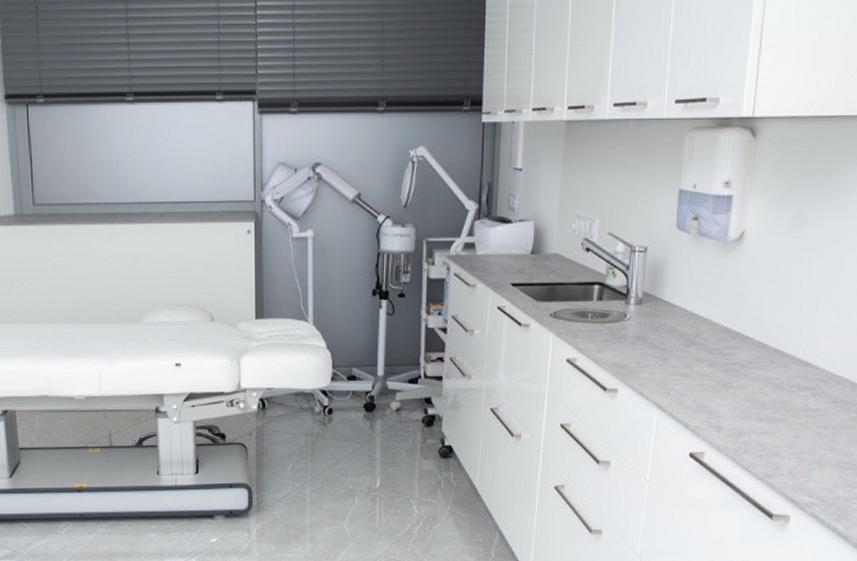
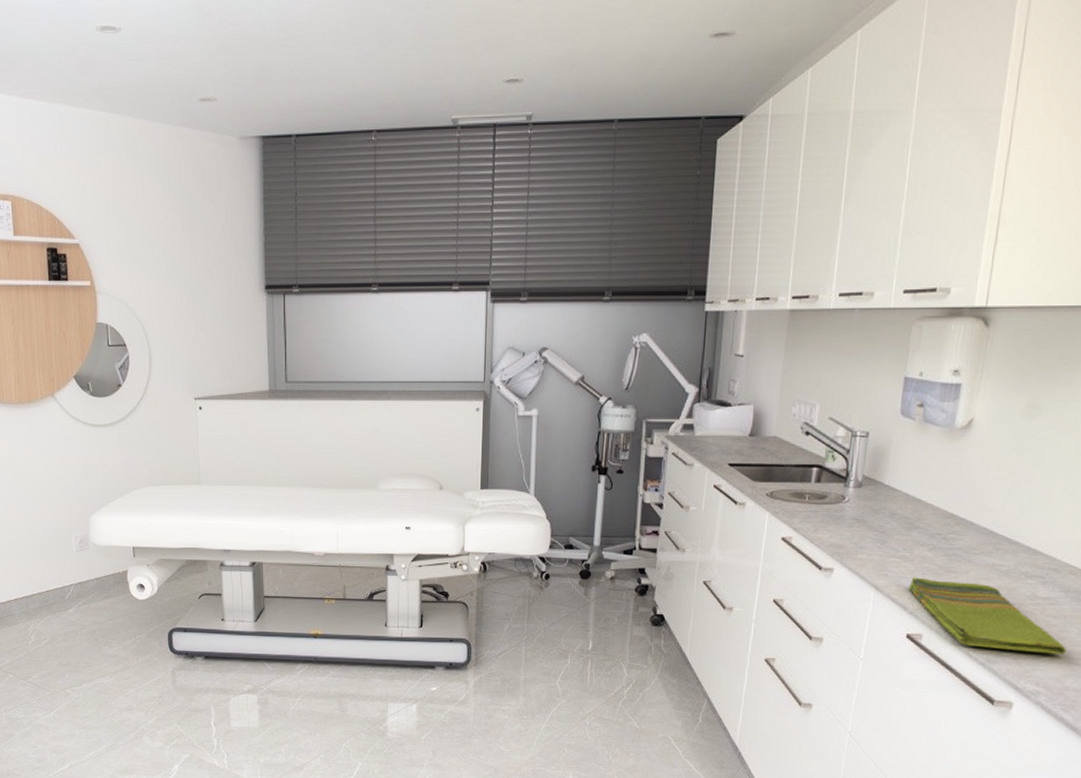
dish towel: none [690,394,836,465] -> present [908,577,1066,654]

